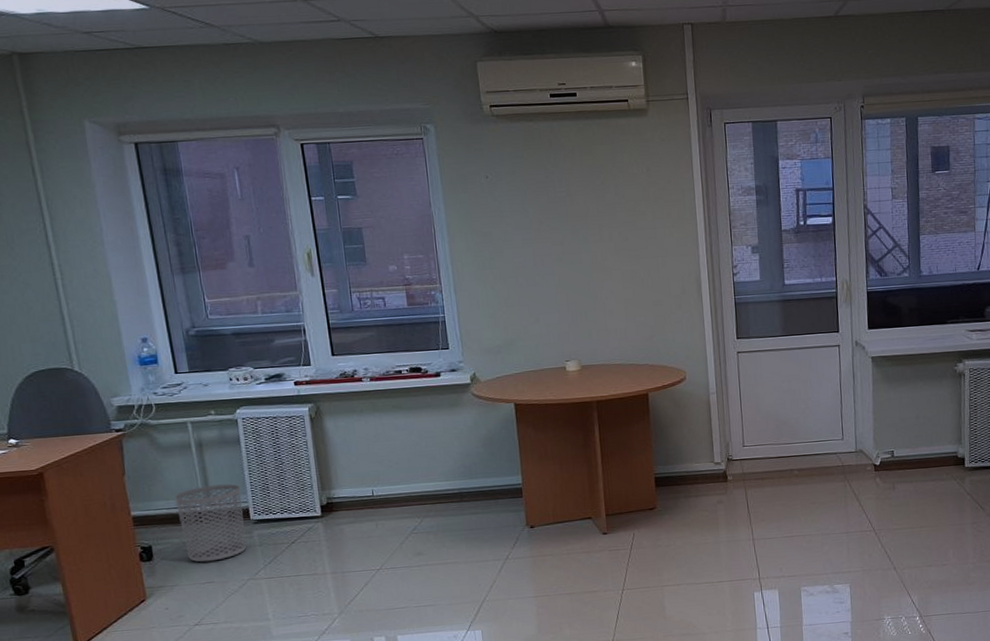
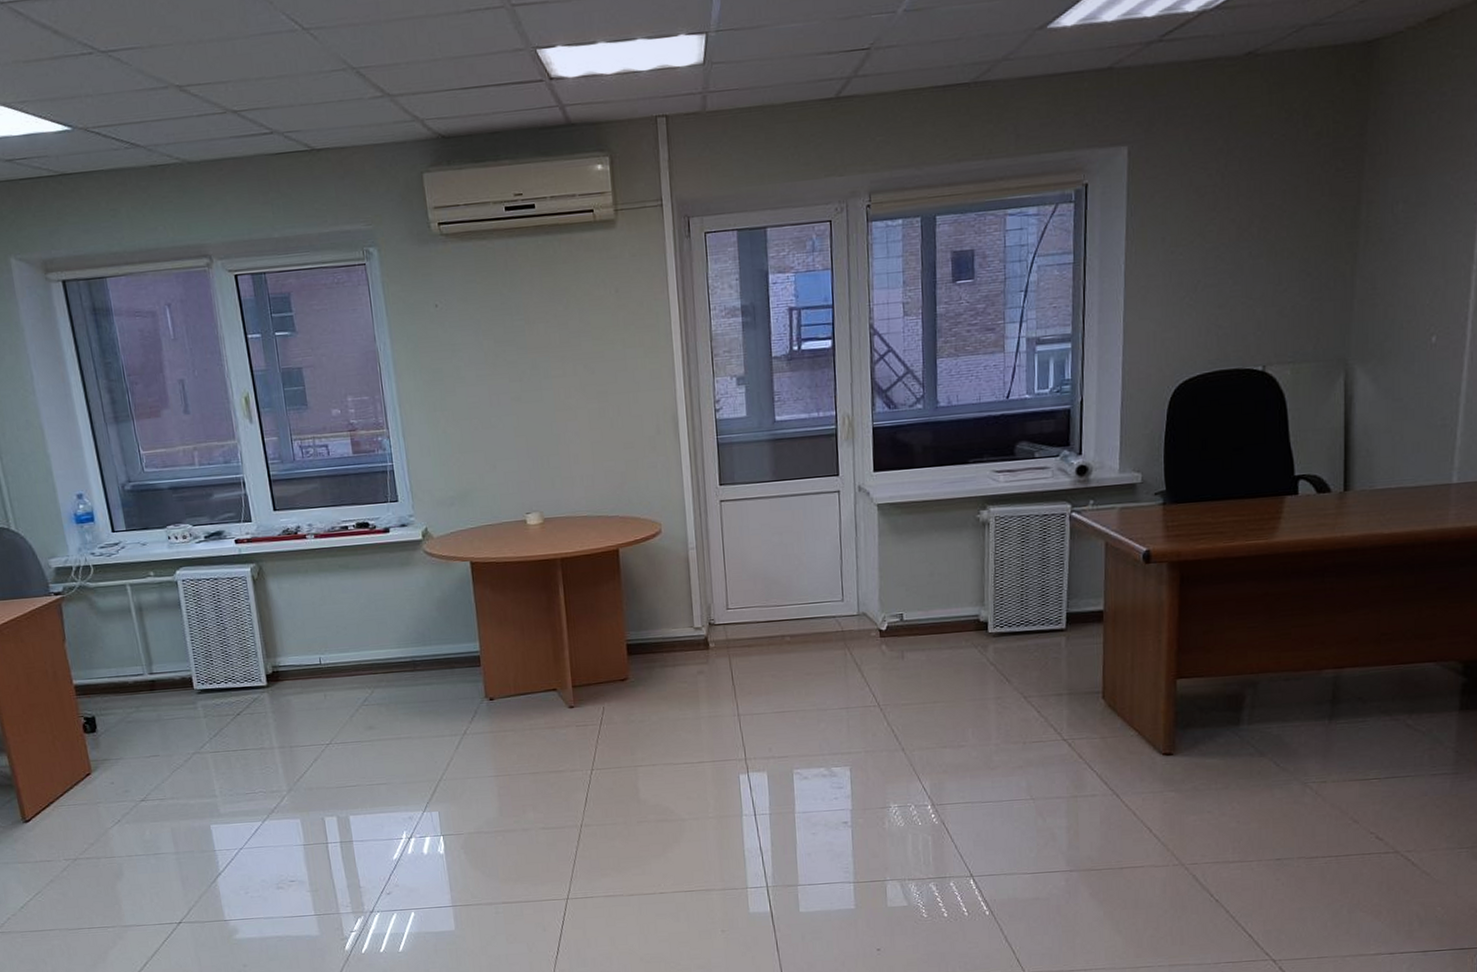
waste bin: present [175,484,247,563] -> none [117,650,191,735]

